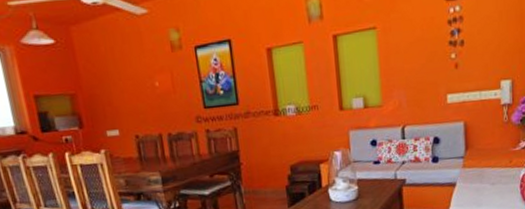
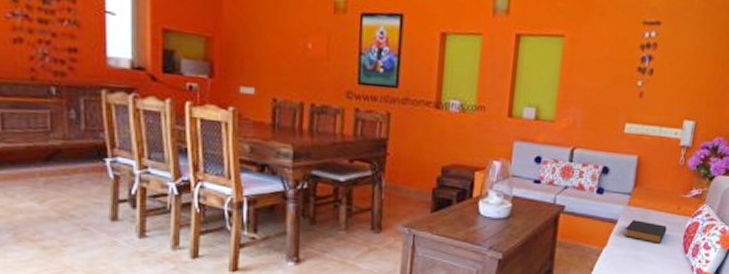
hardback book: none [465,179,503,198] -> present [625,220,667,243]

